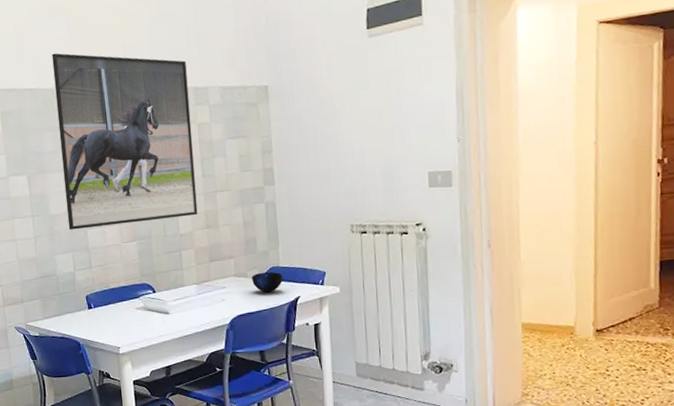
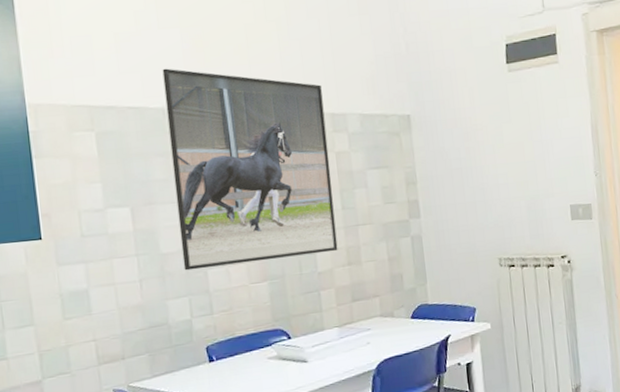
bowl: present [252,271,283,293] -> none [399,310,433,333]

